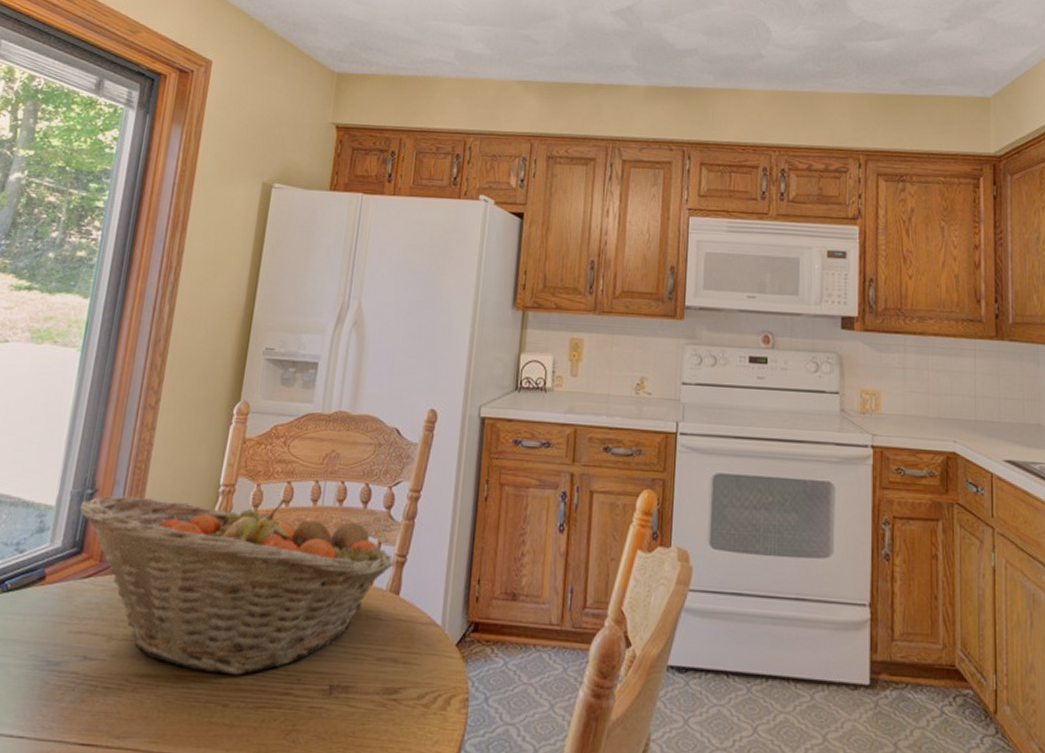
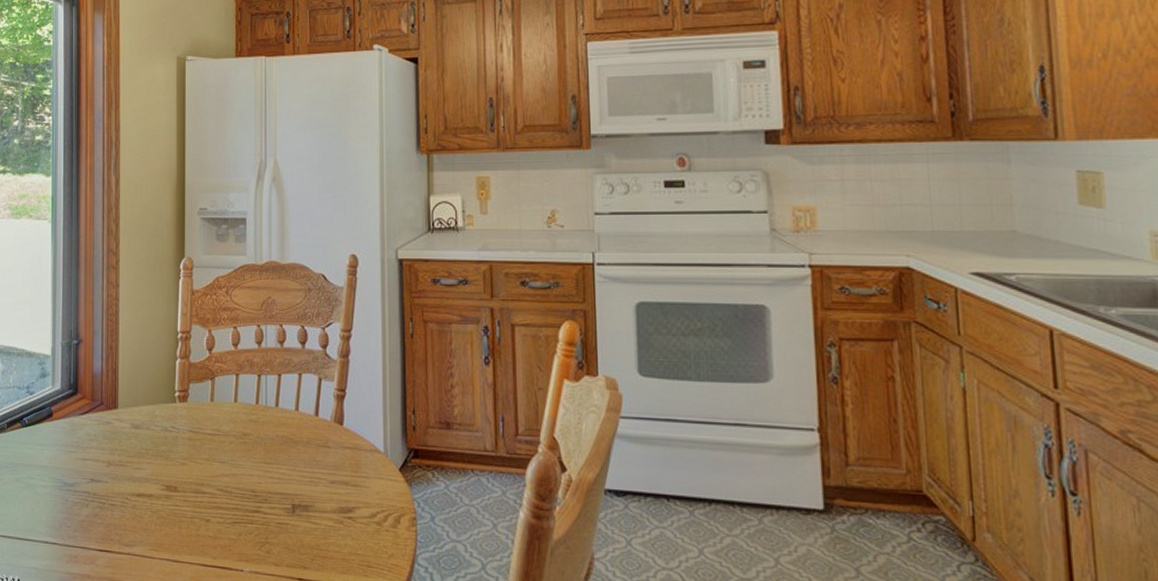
fruit basket: present [79,495,394,676] -> none [70,343,335,496]

